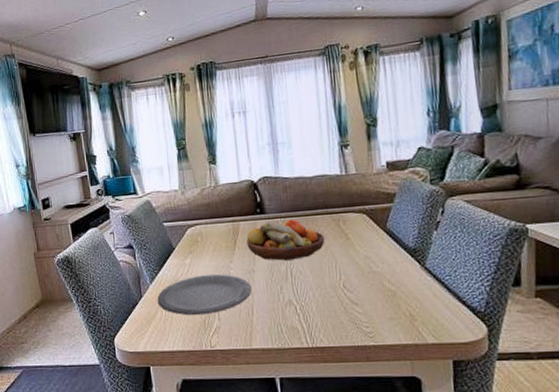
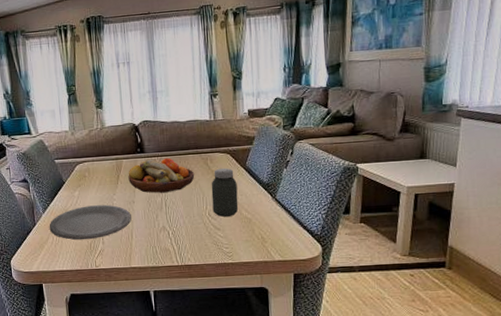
jar: none [345,230,380,289] -> present [211,168,239,217]

